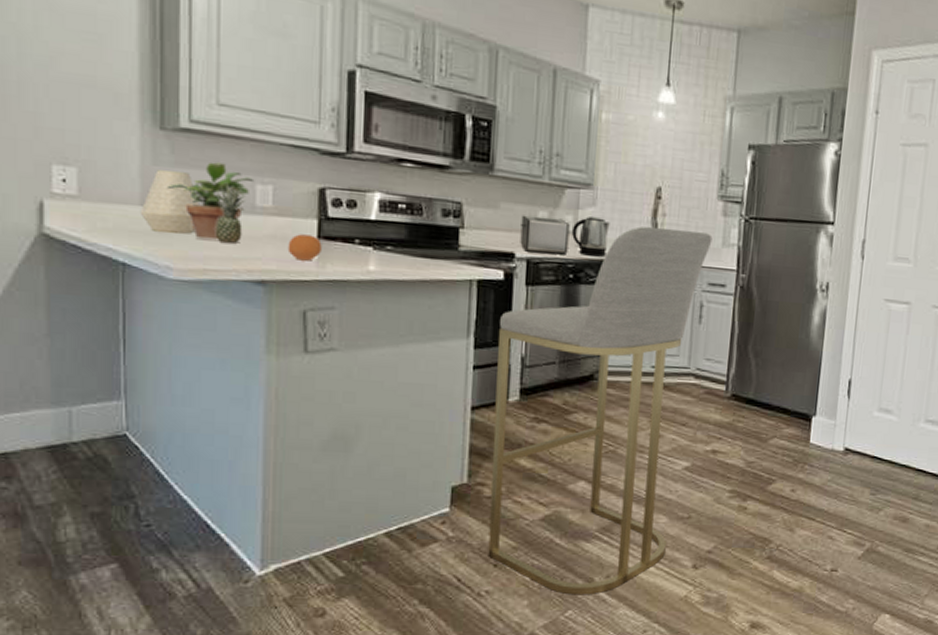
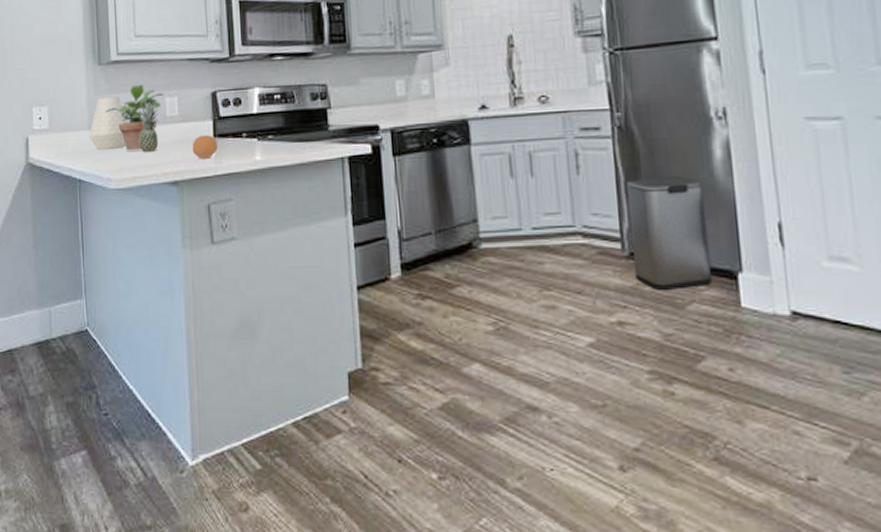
bar stool: present [488,226,713,595] -> none [373,74,583,500]
toaster: present [520,215,570,255] -> none [381,84,429,124]
kettle: present [571,215,610,257] -> none [429,75,466,118]
pedal bin: none [733,333,800,427] -> present [626,177,711,290]

